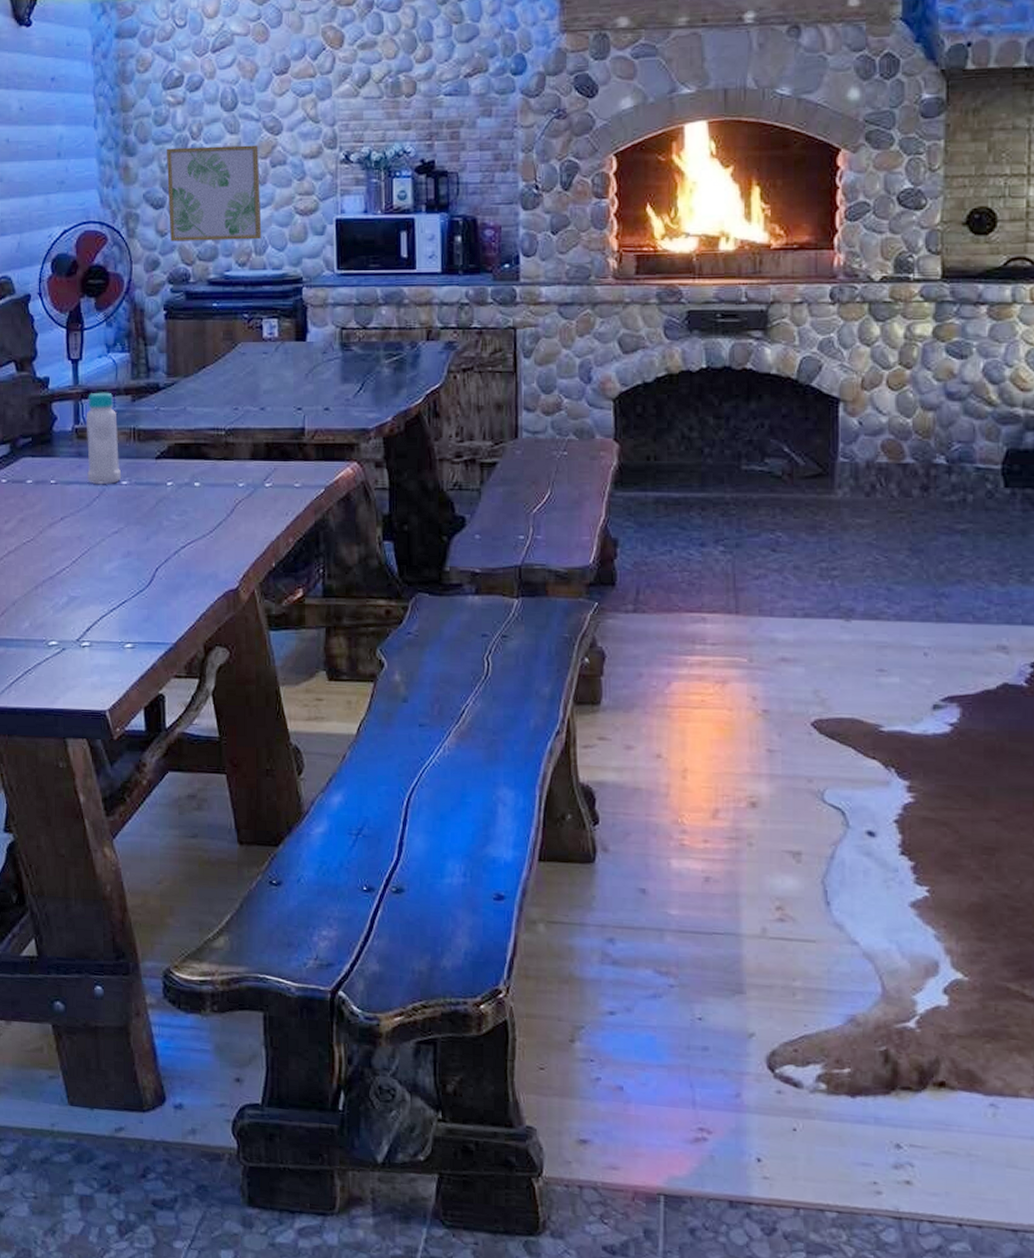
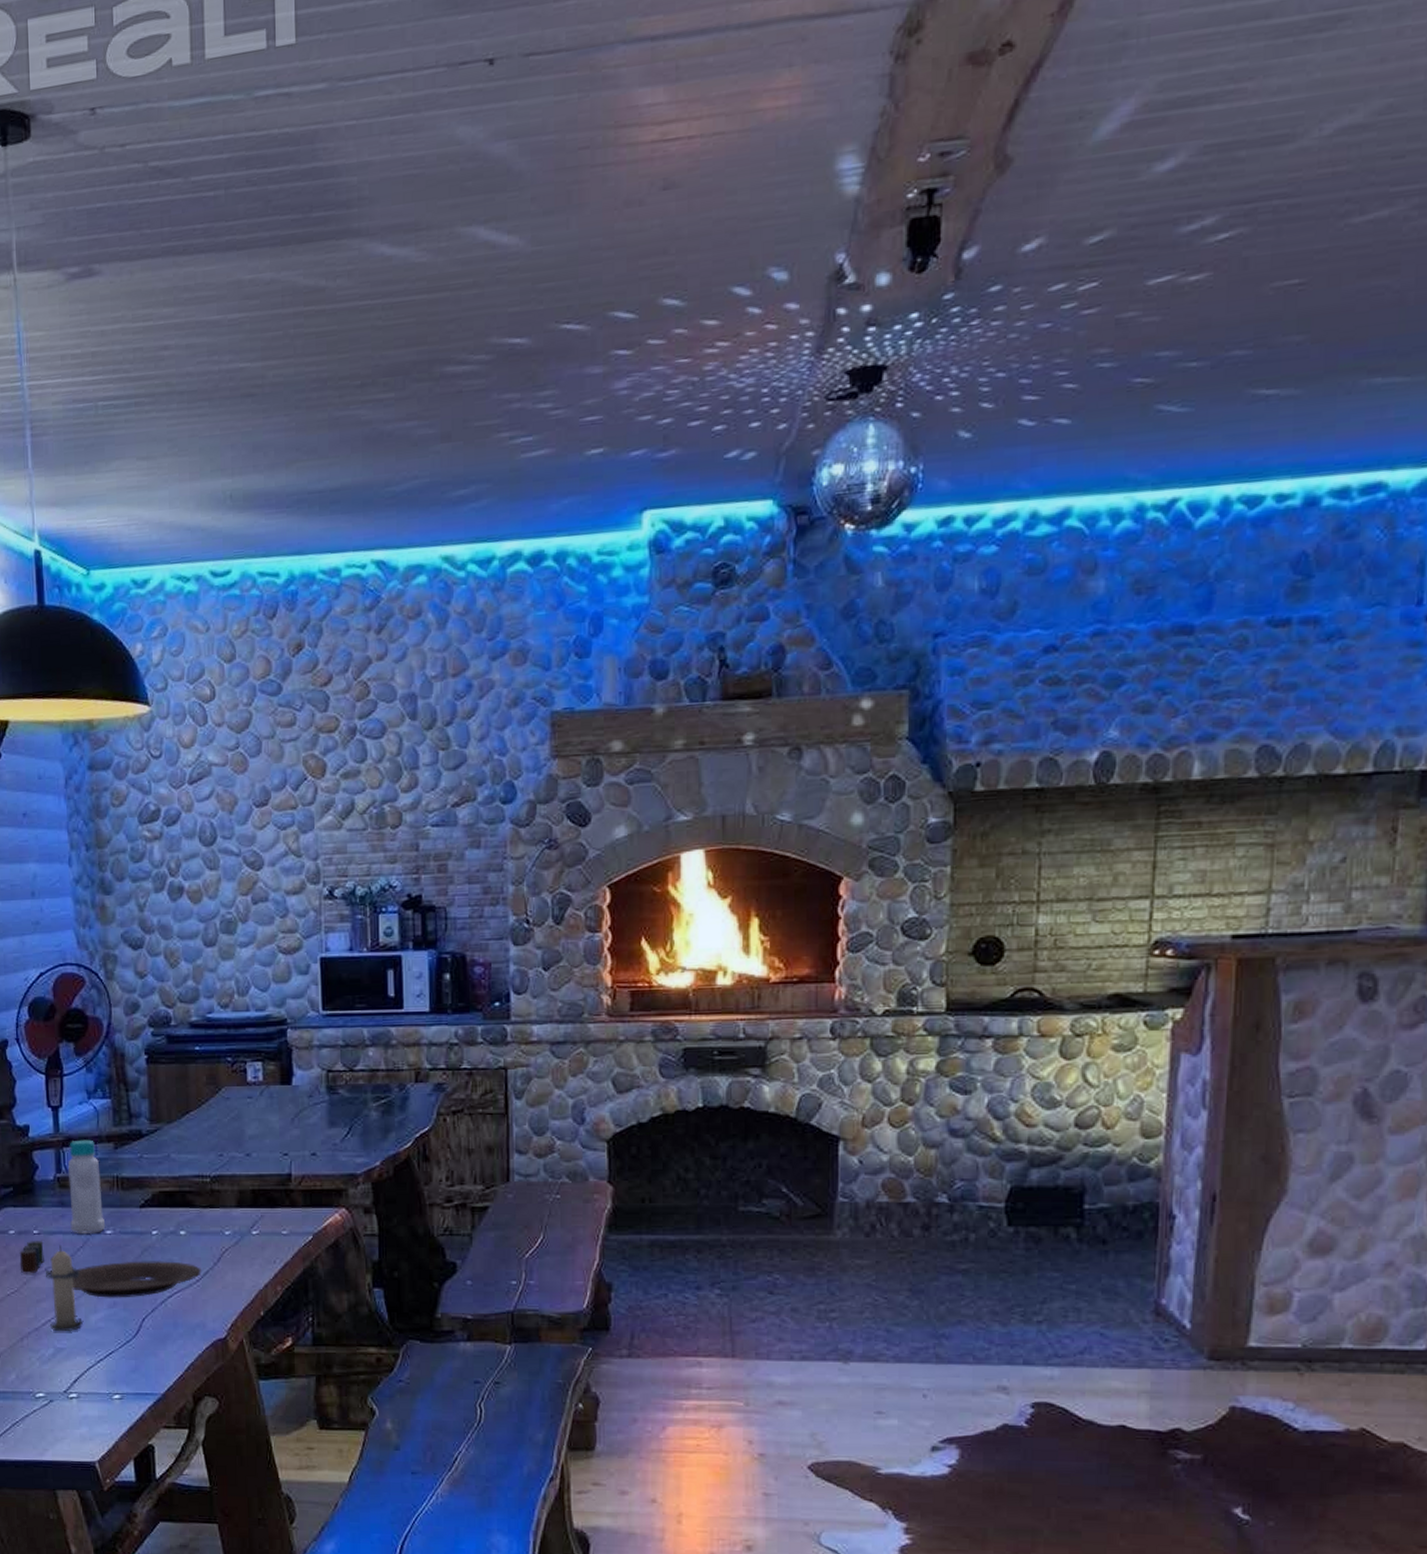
cup: none [36,489,61,523] -> present [19,1240,44,1274]
candle: none [61,495,98,581] -> present [45,1245,84,1332]
plate: none [88,511,215,548] -> present [72,1261,201,1298]
wall art: present [167,145,262,242] -> none [144,881,244,983]

